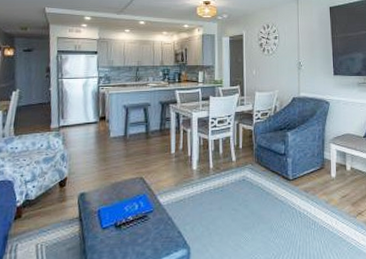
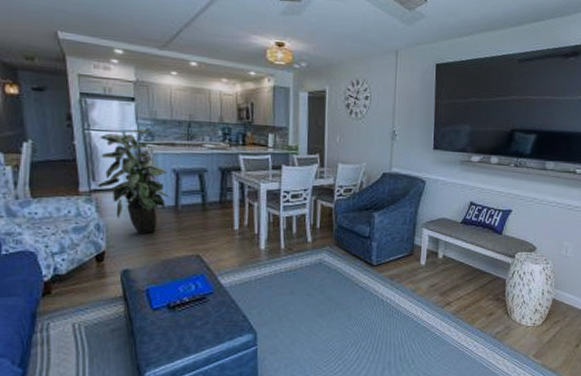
indoor plant: none [65,75,121,162] -> present [97,129,170,235]

